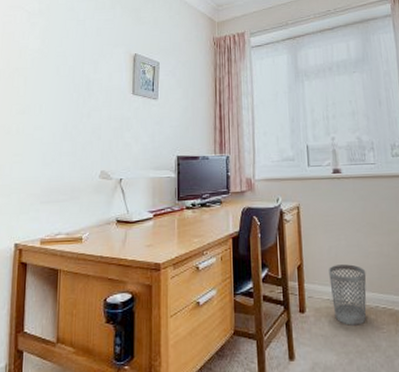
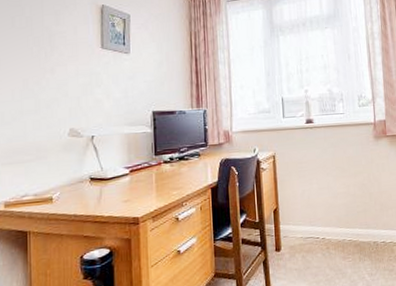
wastebasket: present [329,264,367,326] -> none [302,205,335,258]

